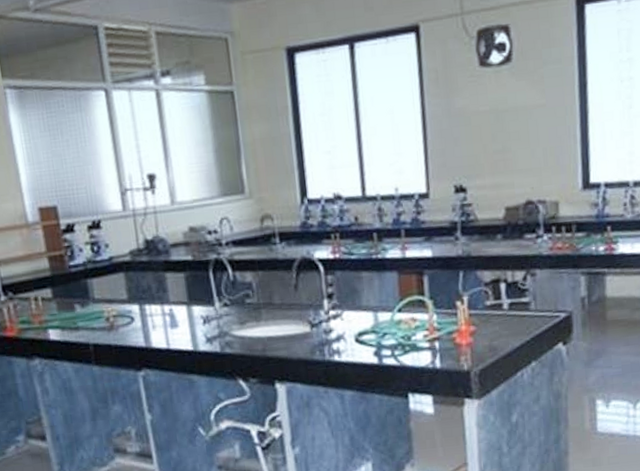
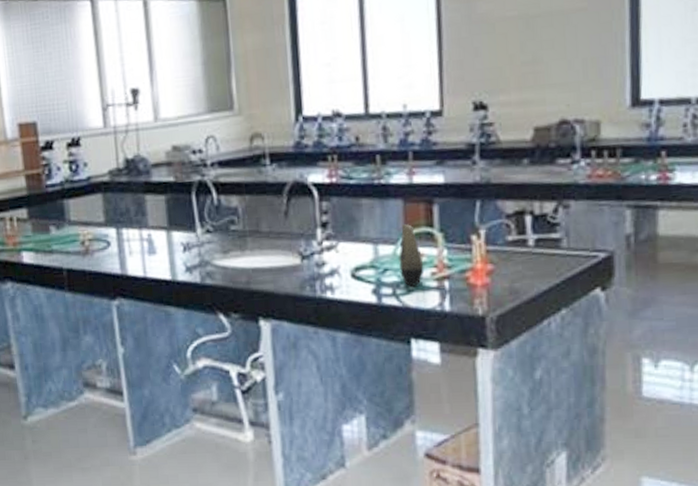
cosmetic container: none [396,292,418,348] -> present [399,223,424,286]

